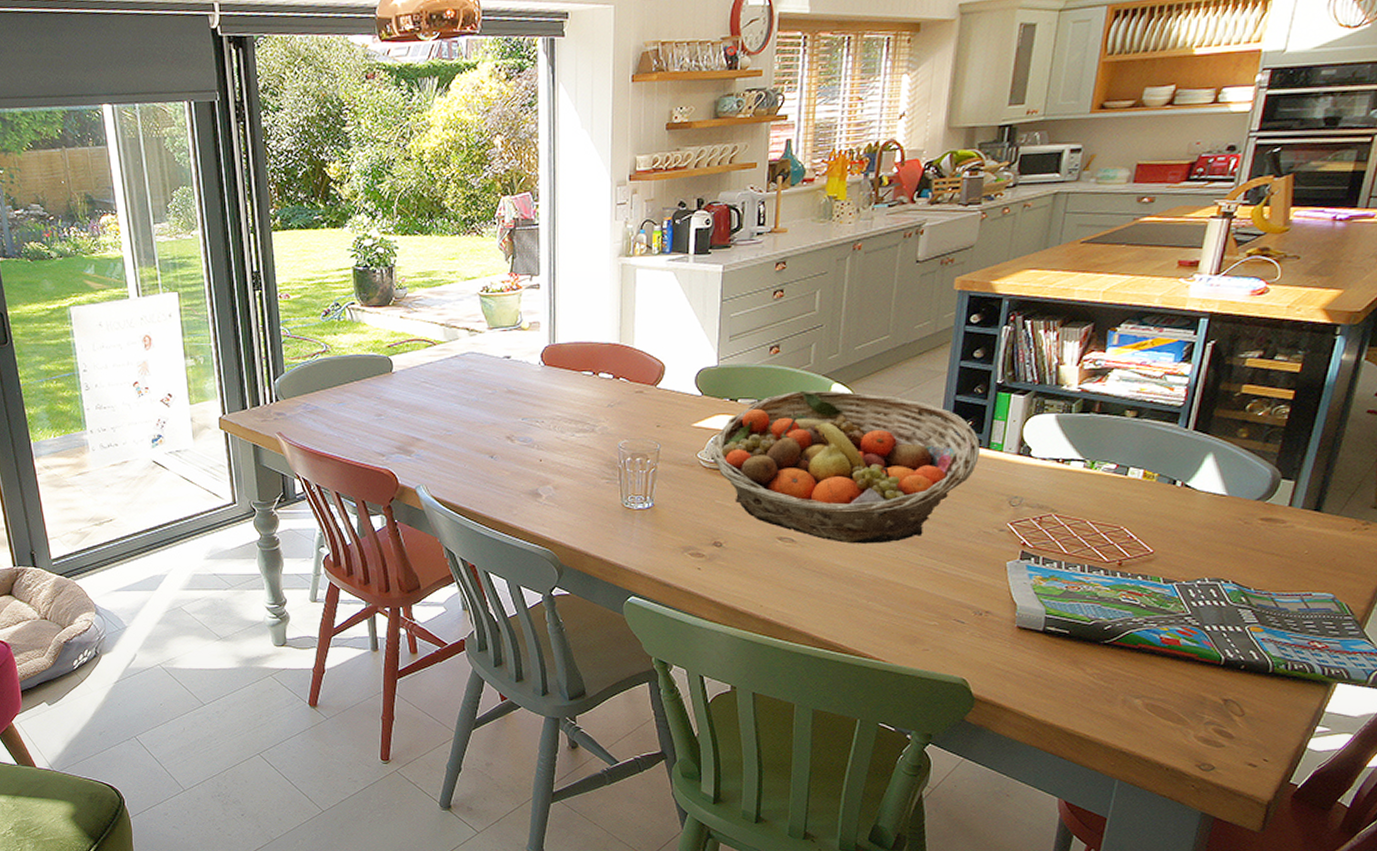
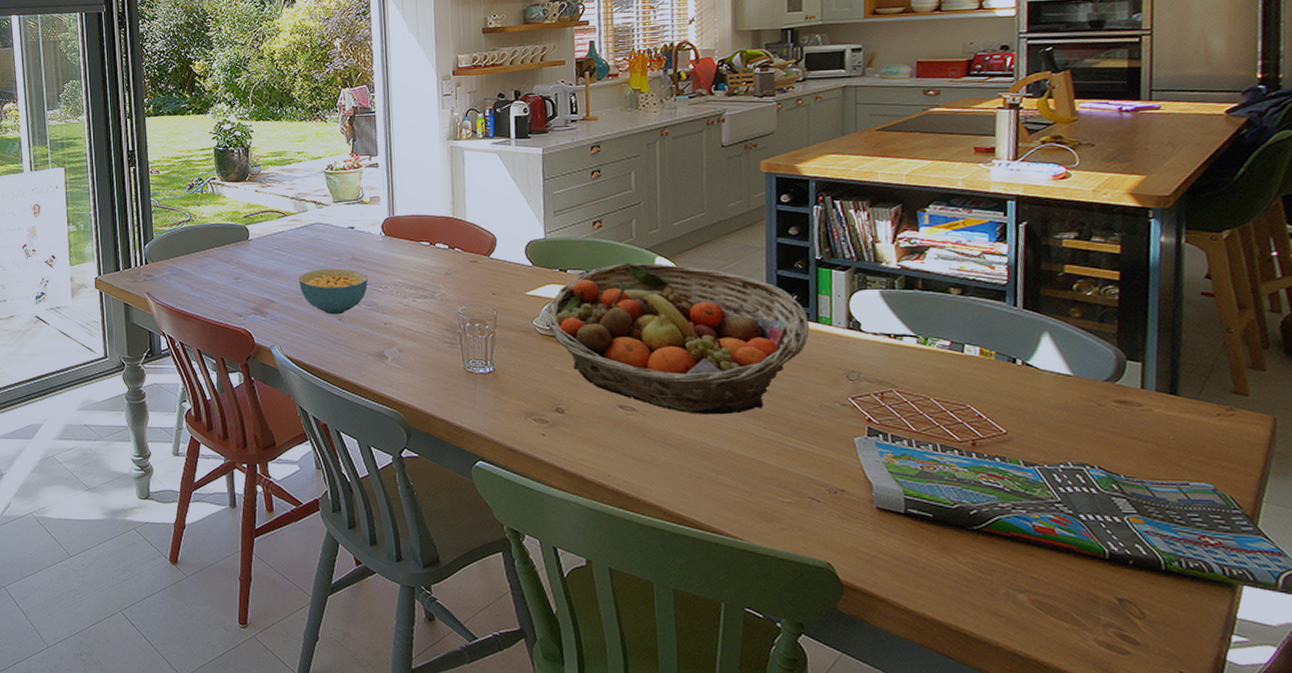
cereal bowl: none [448,402,523,452] -> present [299,269,368,315]

